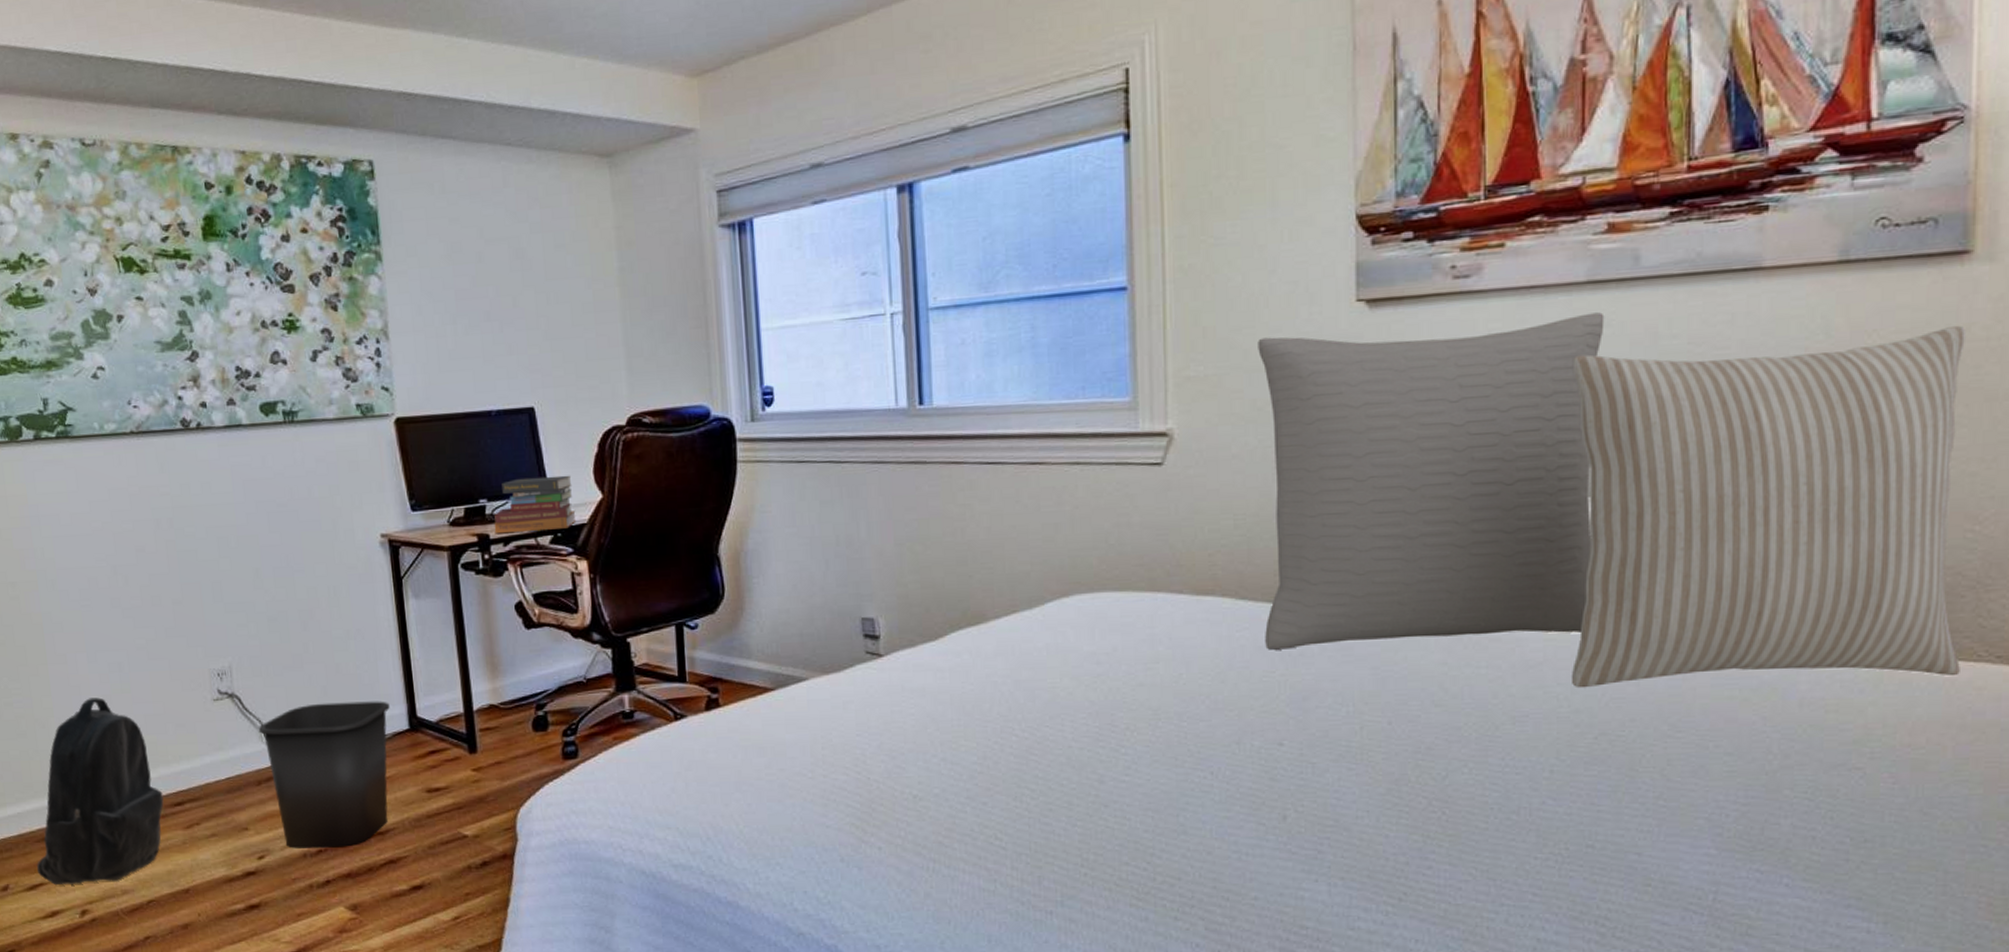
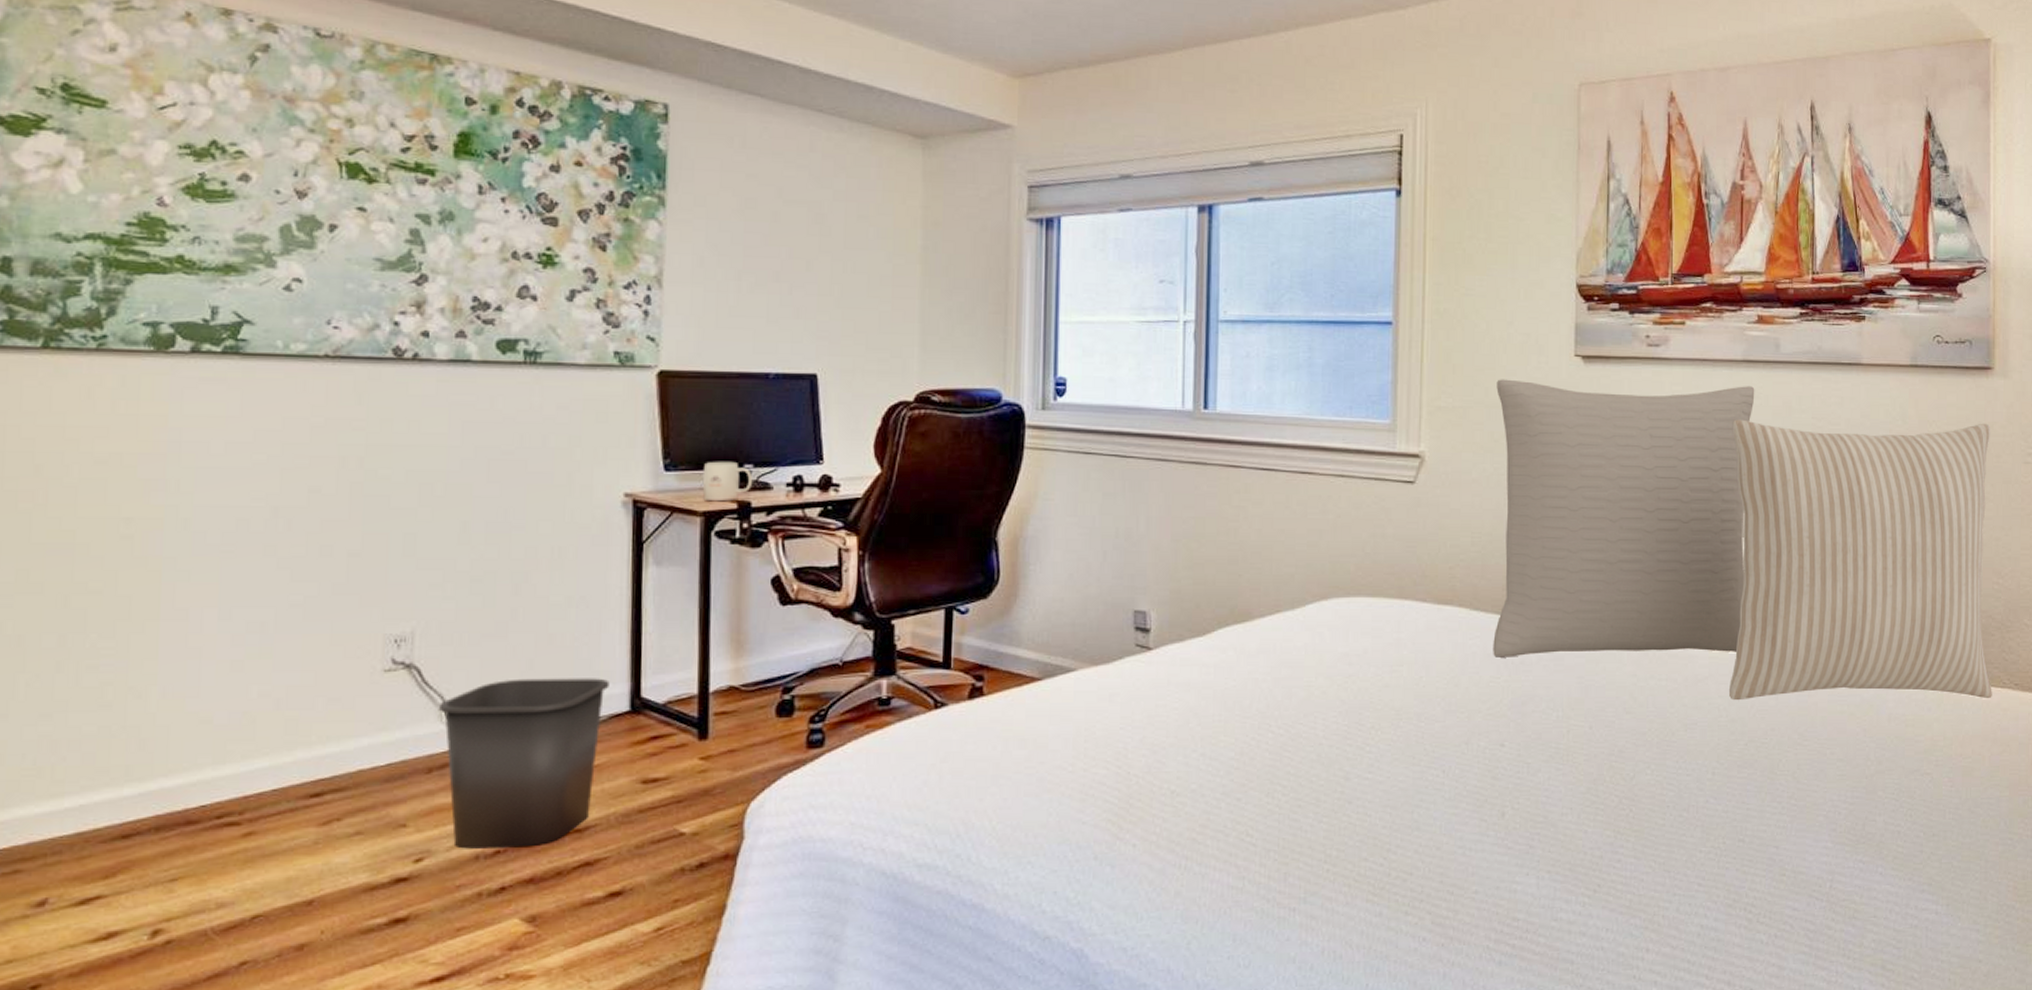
backpack: present [37,697,164,886] -> none [96,663,296,899]
mug: none [444,497,489,537] -> present [702,461,753,502]
books: present [494,475,577,534] -> none [757,445,851,503]

